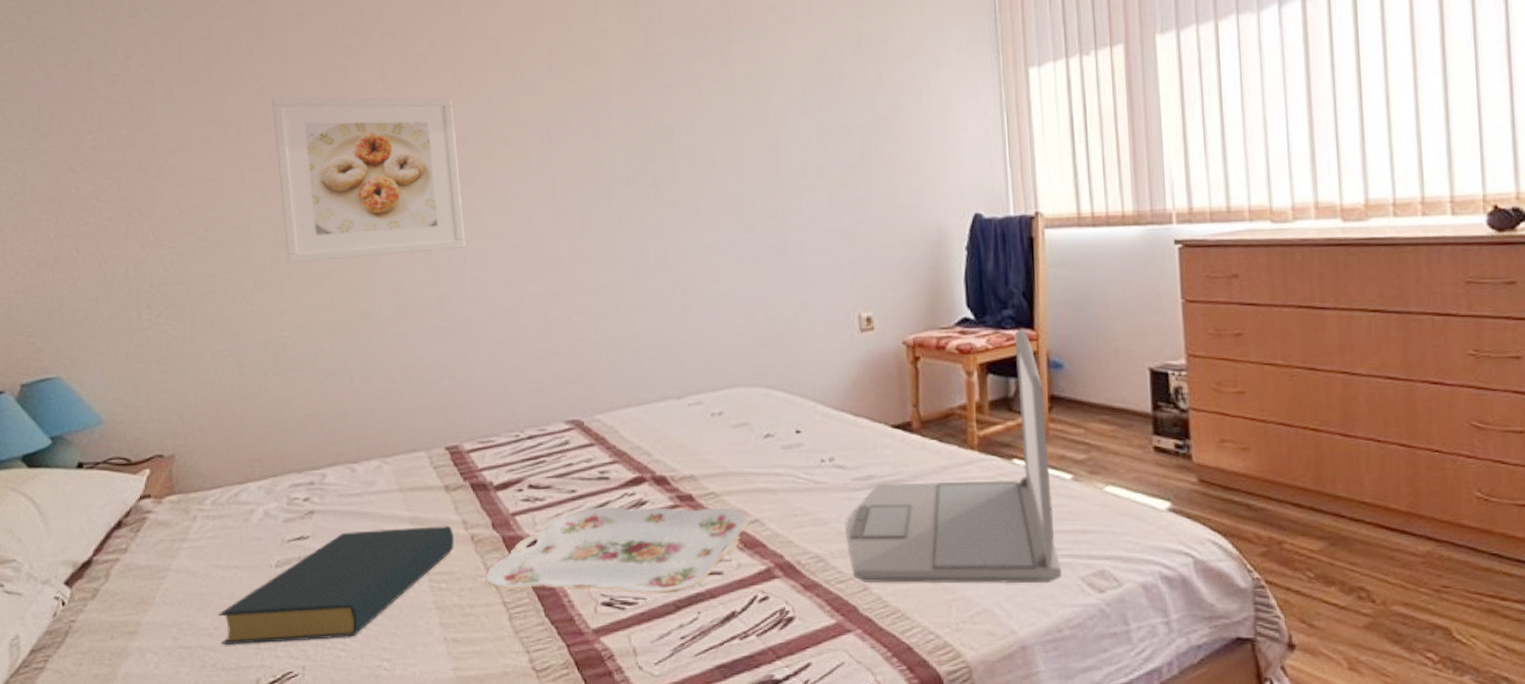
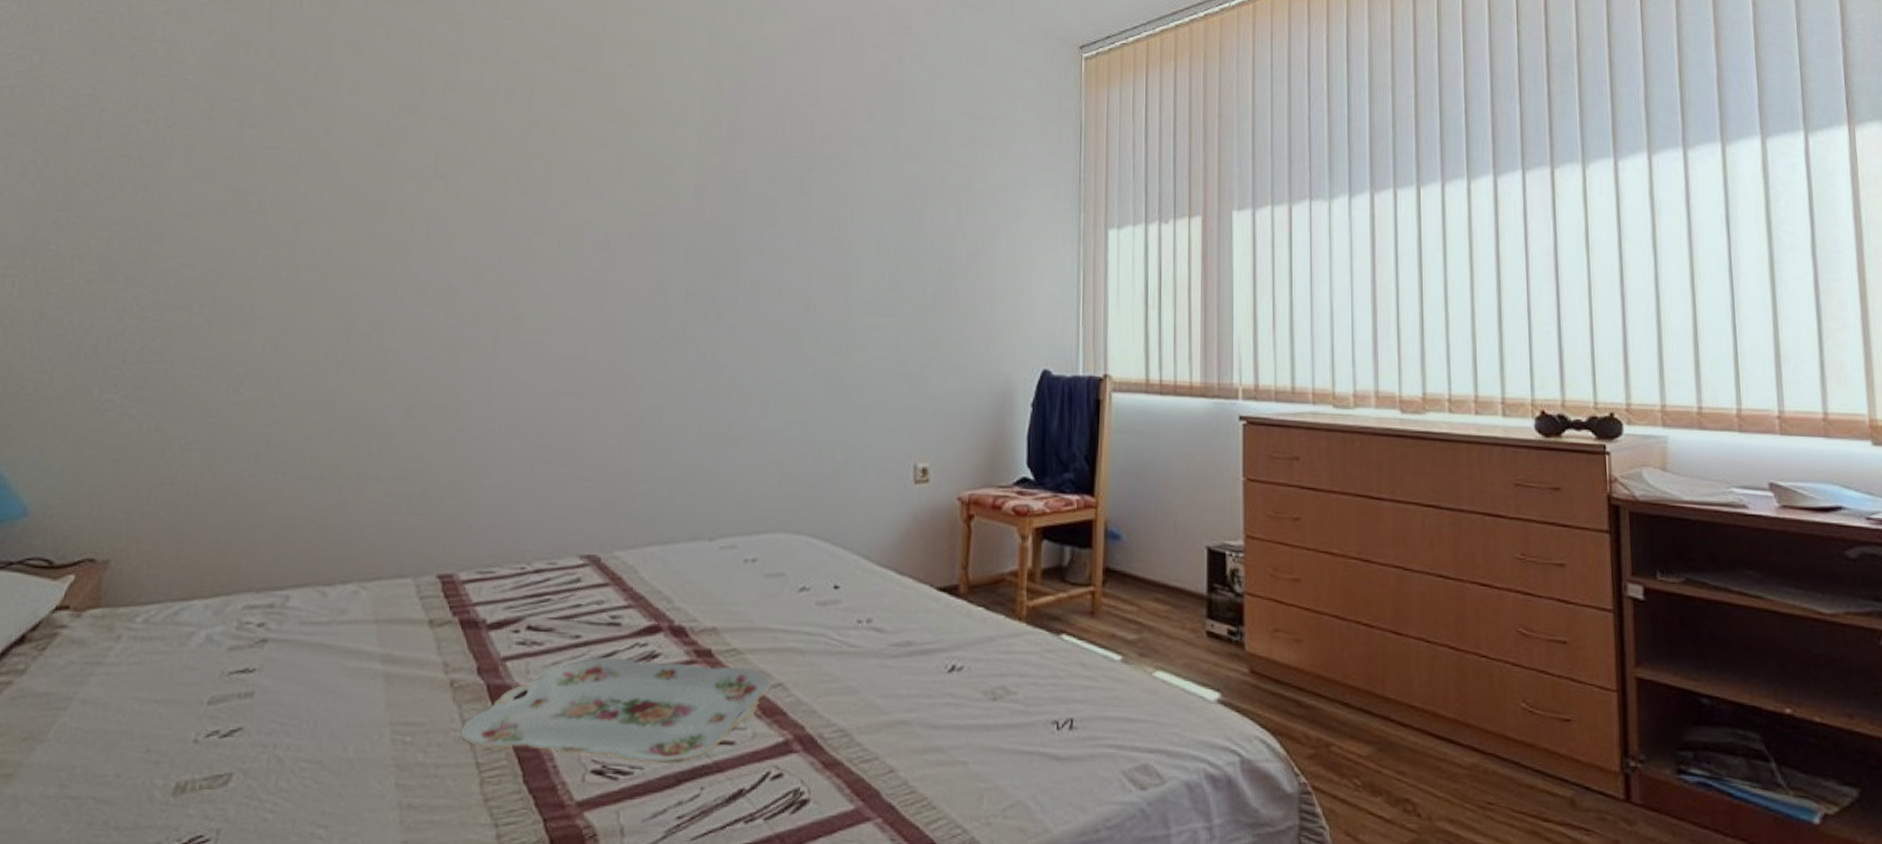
hardback book: present [218,526,454,644] -> none [119,666,430,798]
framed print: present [272,97,466,264] -> none [291,171,508,354]
laptop: present [845,328,1062,584] -> none [876,493,1104,776]

